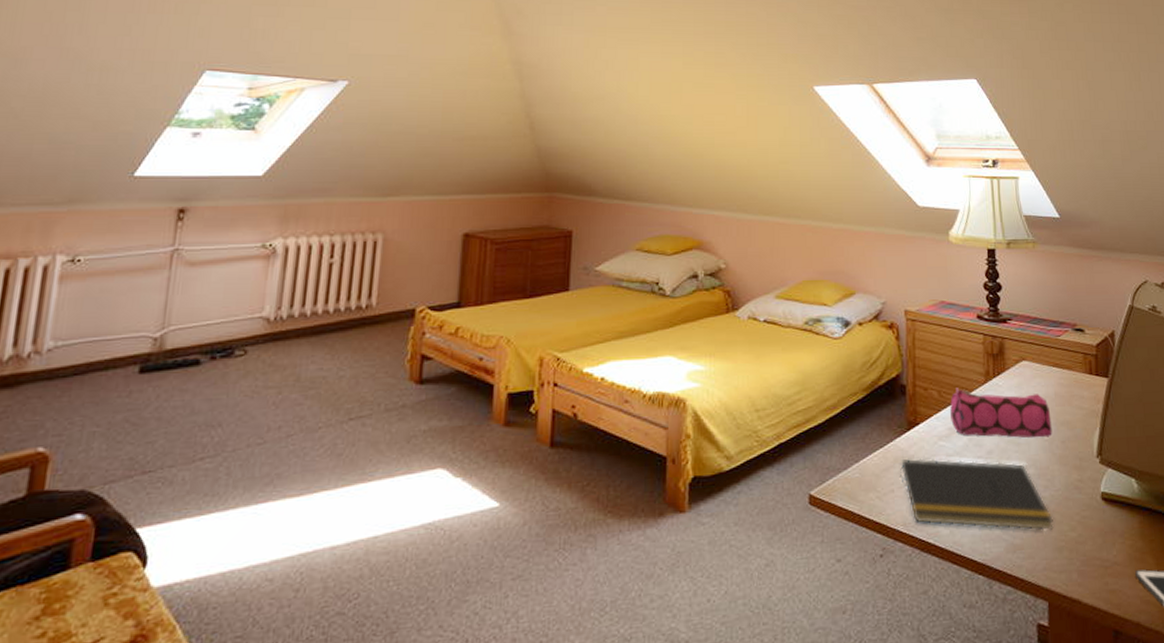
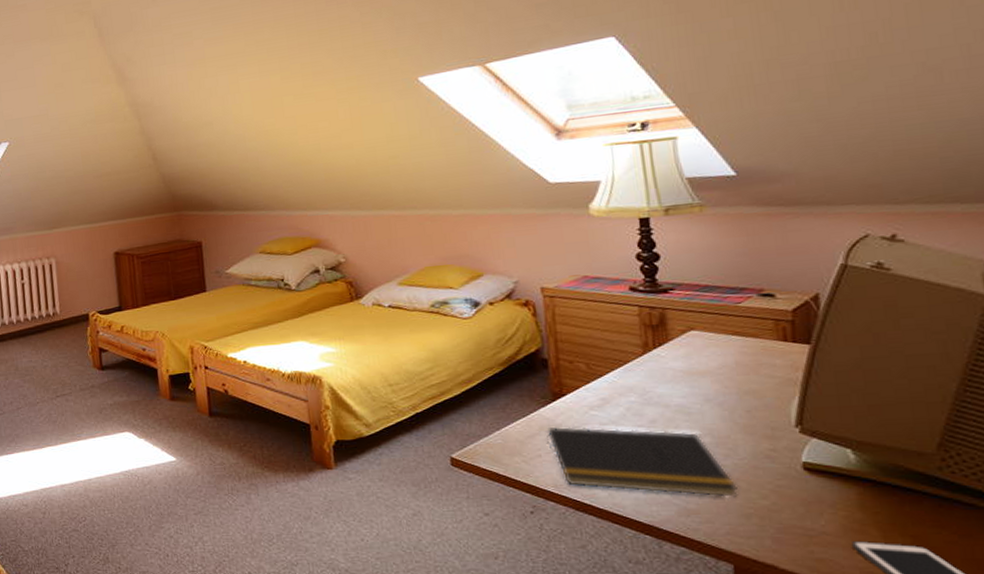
pencil case: present [950,388,1052,439] -> none [601,360,733,408]

